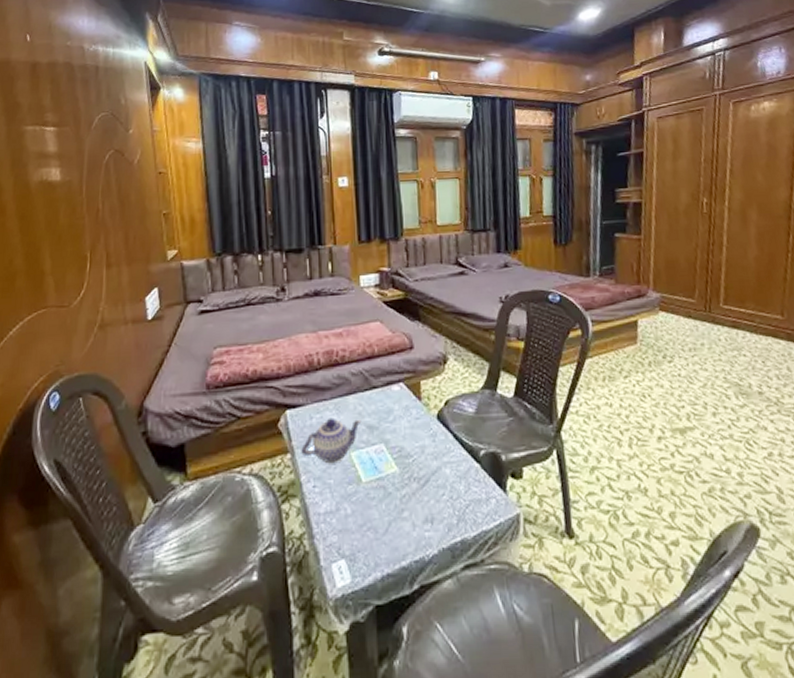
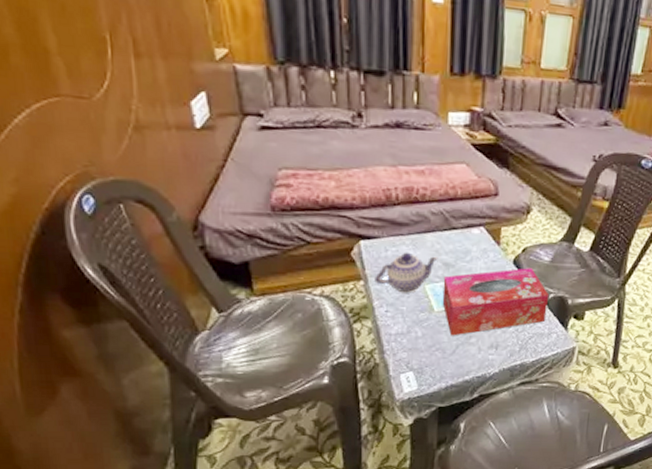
tissue box: none [368,422,481,511] -> present [442,268,548,336]

